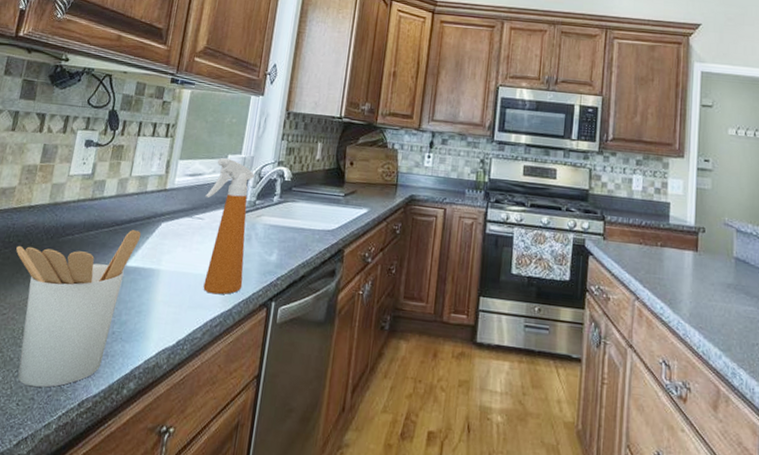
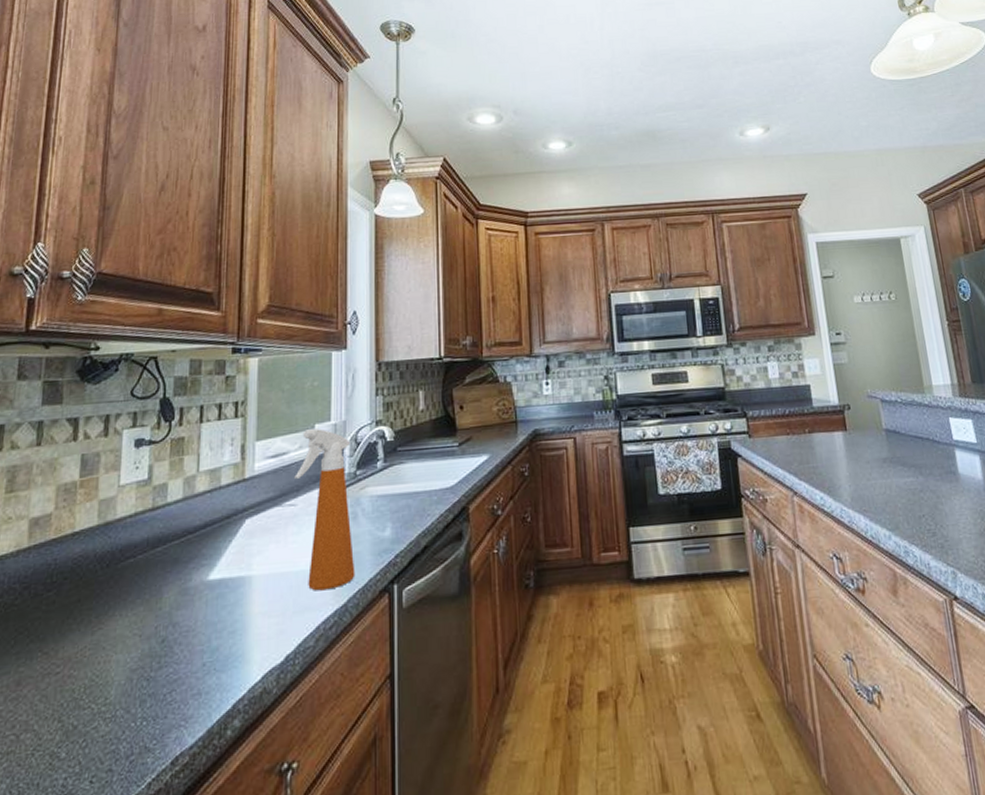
utensil holder: present [16,230,142,388] -> none [63,535,222,756]

